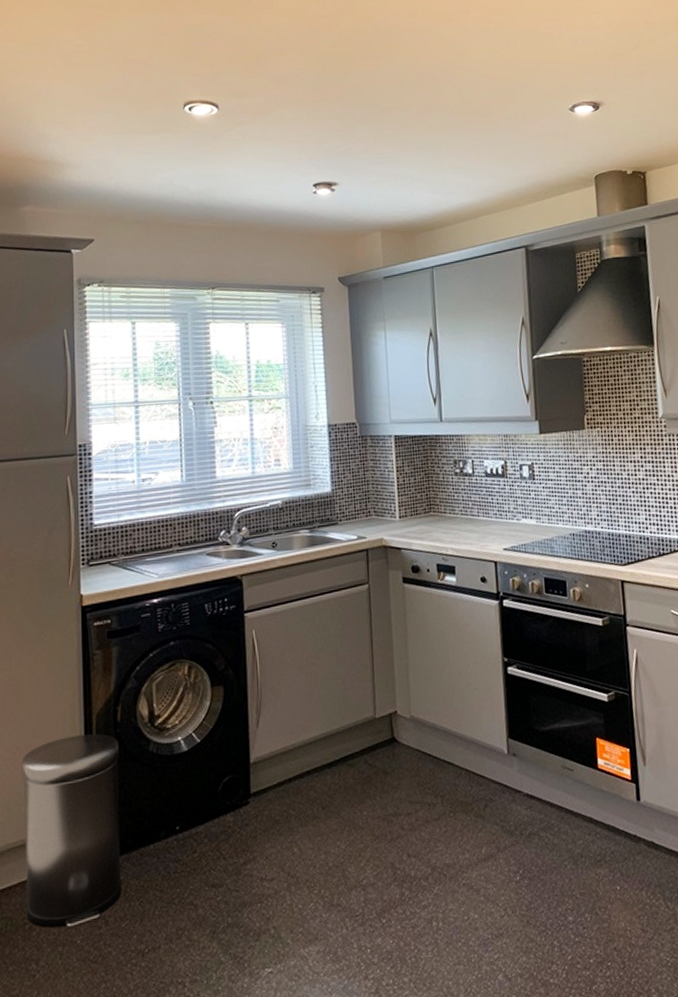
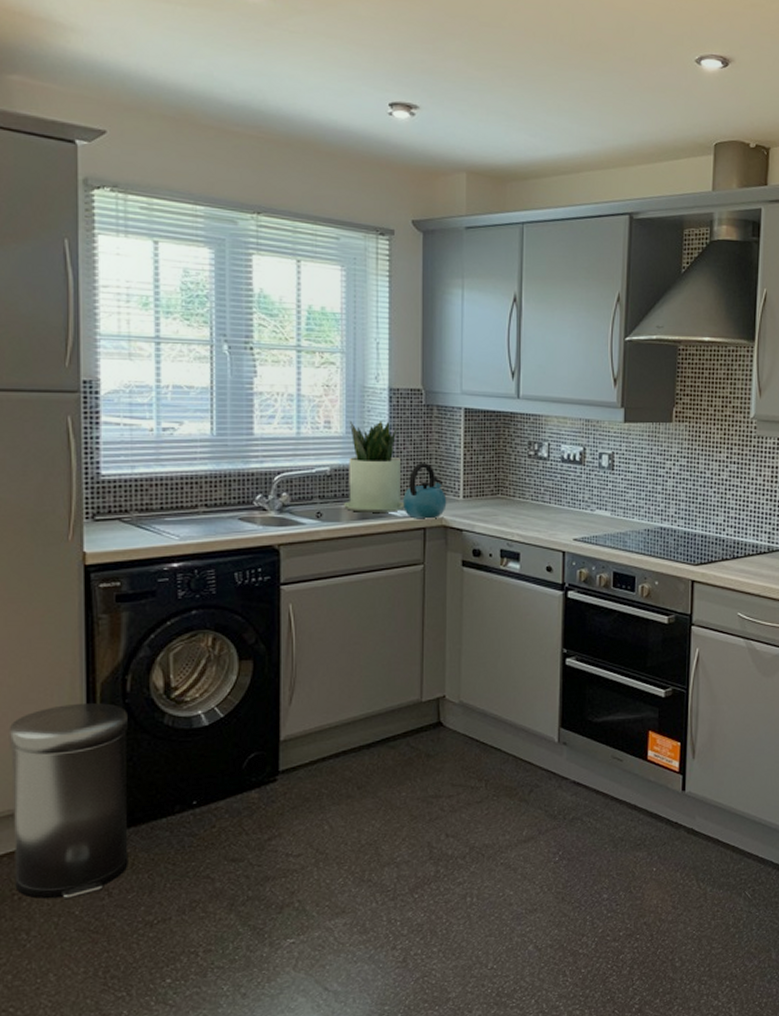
planter: none [294,454,348,540] -> present [343,421,405,514]
kettle: none [346,489,385,542] -> present [403,463,447,519]

